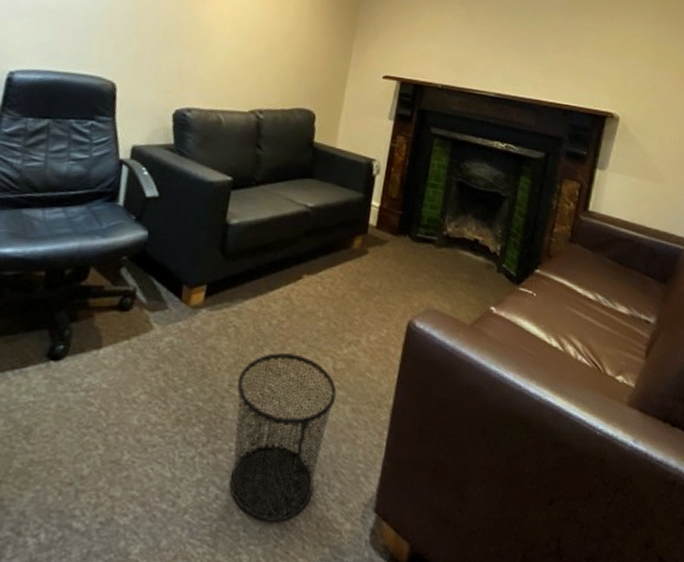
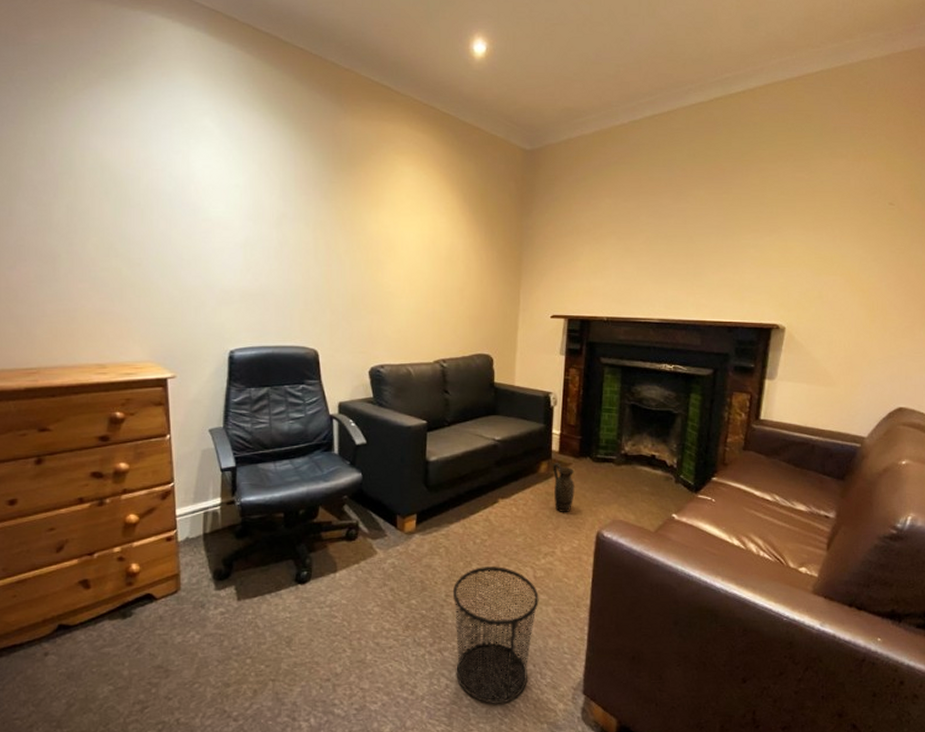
ceramic jug: none [365,239,391,296] -> present [552,463,575,512]

